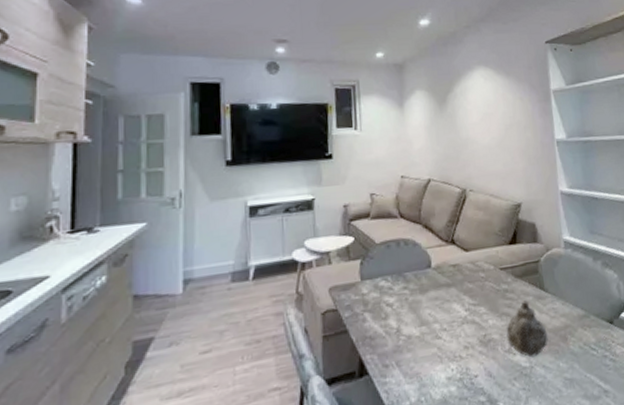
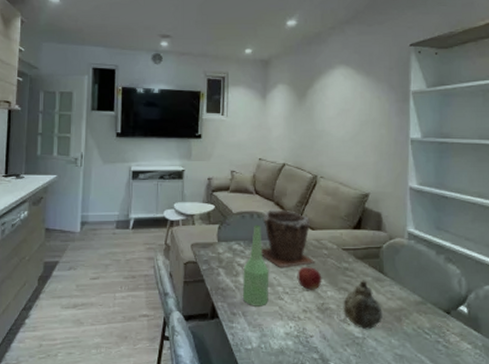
bottle: none [393,253,425,353] -> present [242,224,269,306]
plant pot: none [410,232,472,301] -> present [261,208,314,267]
fruit: none [454,293,482,322] -> present [297,266,322,290]

